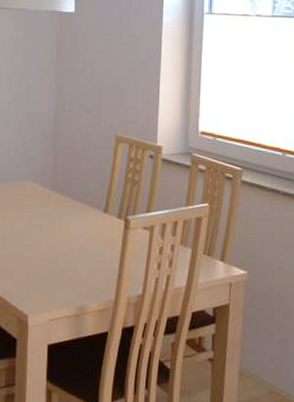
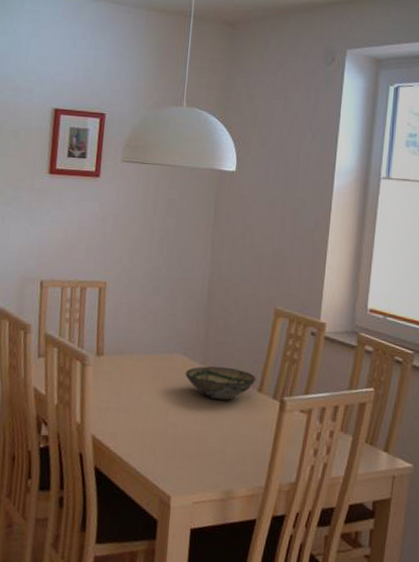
bowl: none [36,191,102,223] -> present [185,366,256,401]

